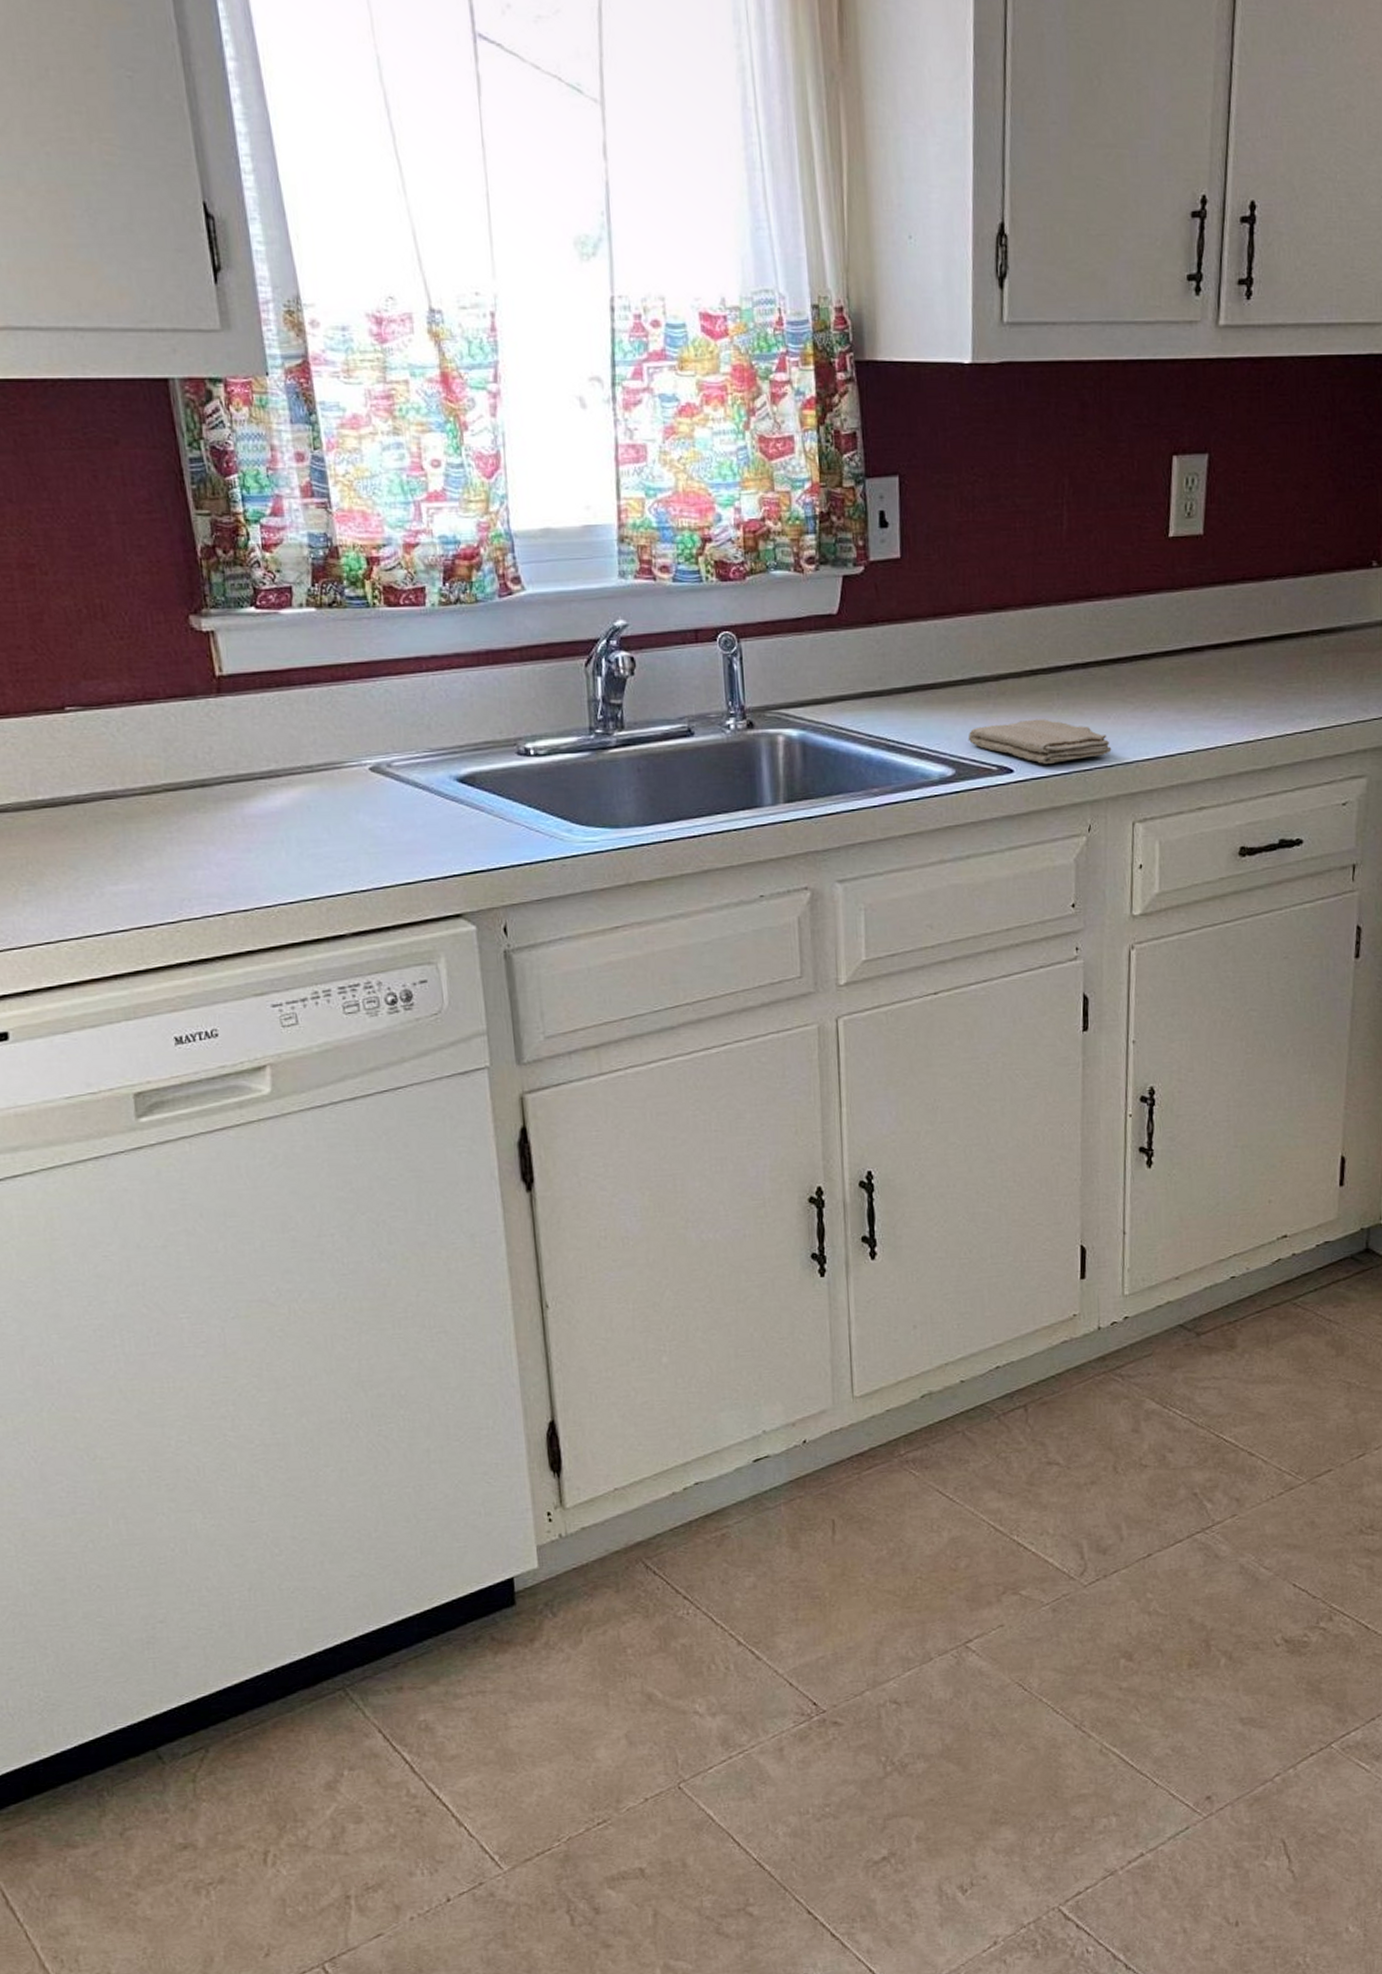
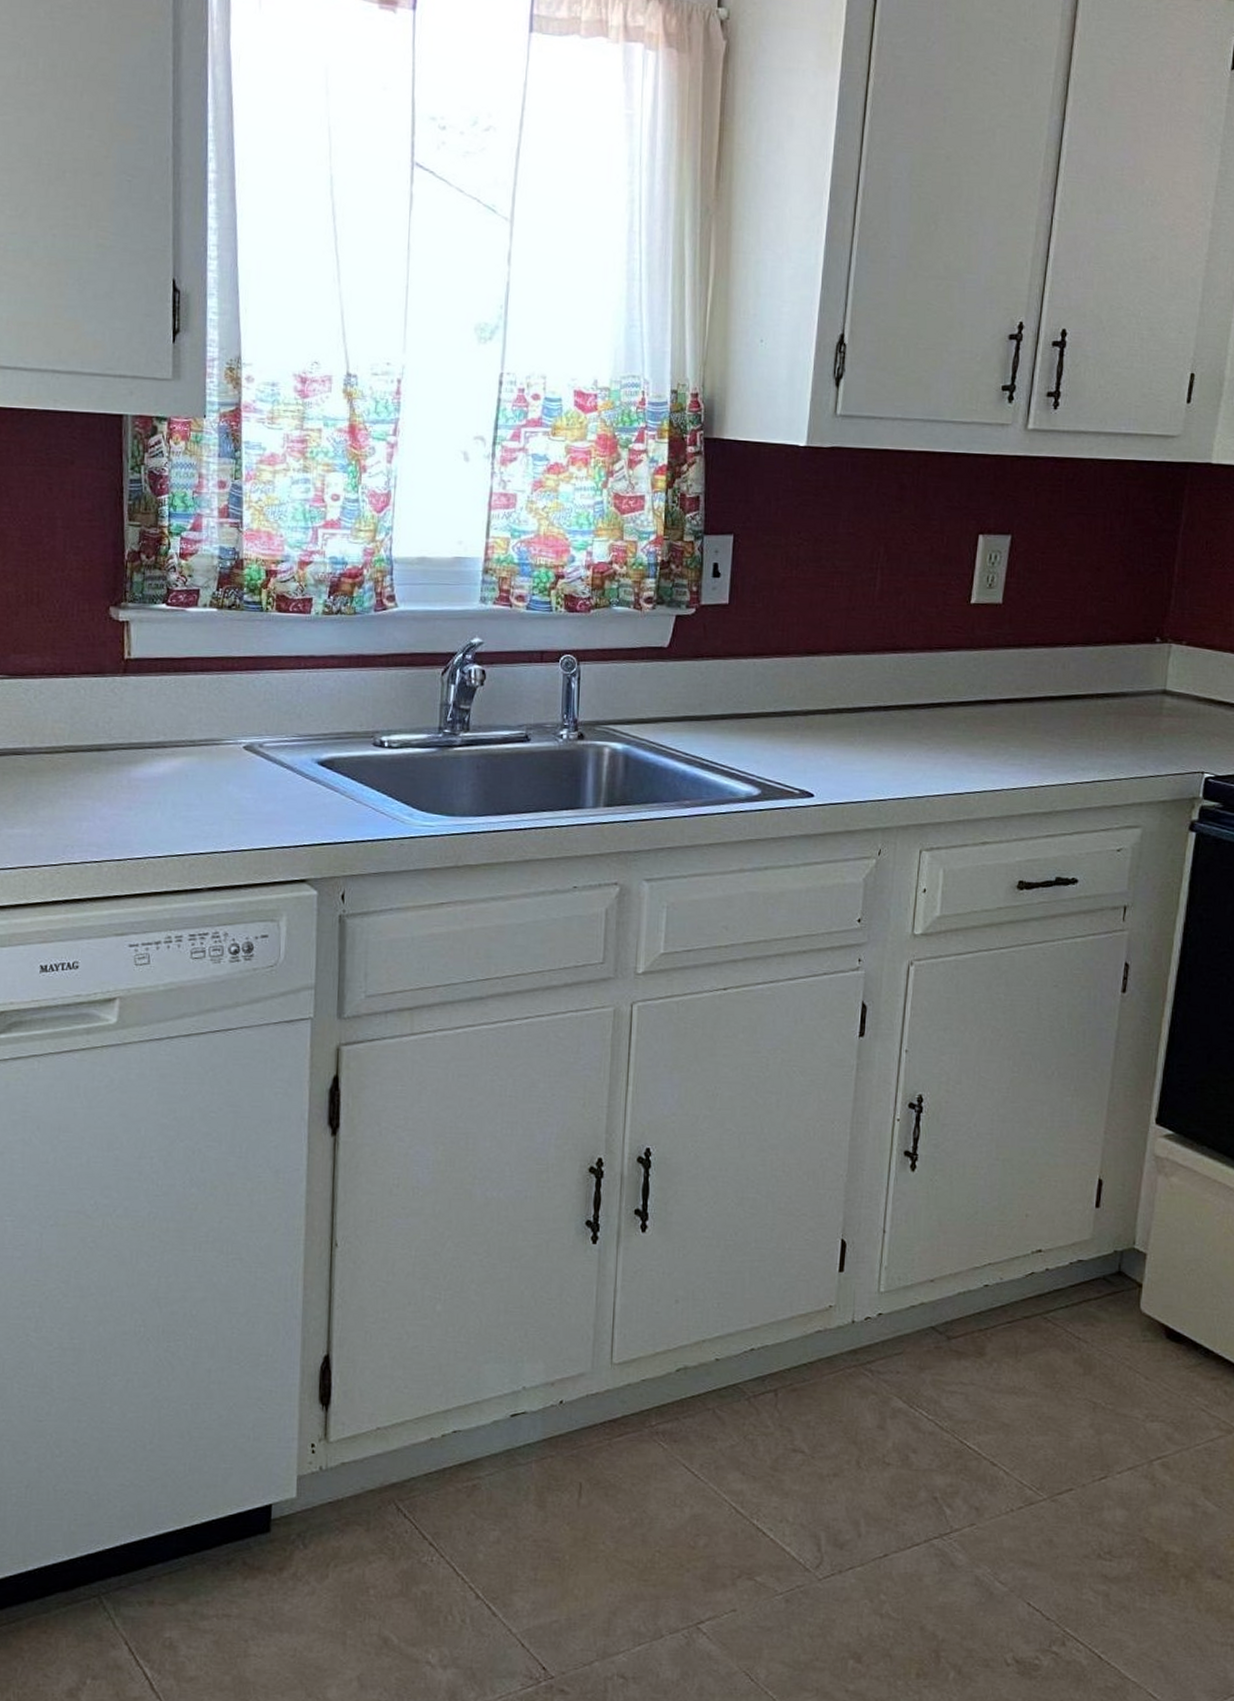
washcloth: present [968,718,1112,764] -> none [775,751,906,792]

